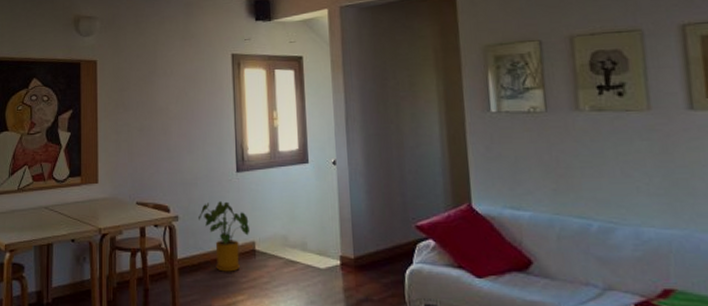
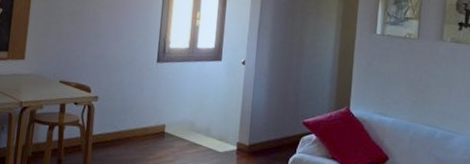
house plant: present [199,201,250,272] -> none [117,87,163,150]

